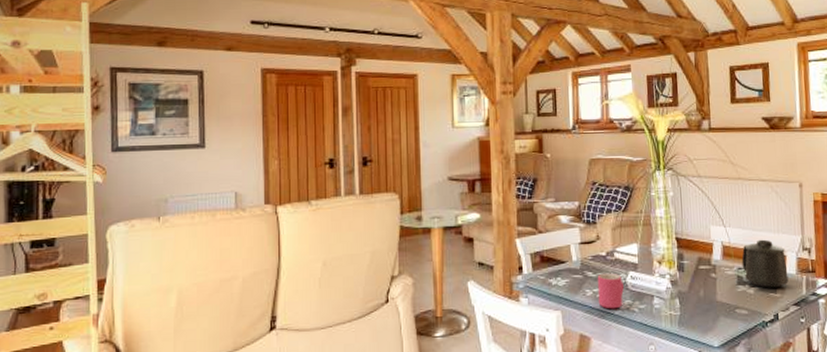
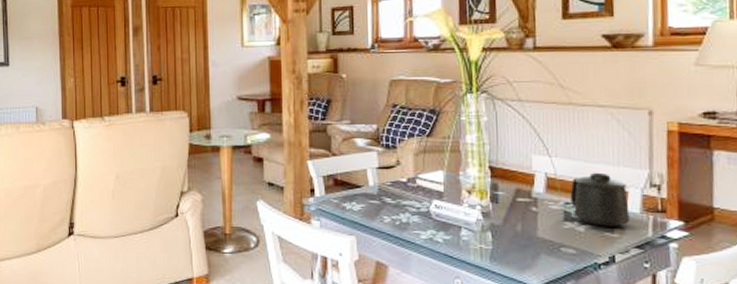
mug: present [597,273,624,309] -> none [396,200,427,238]

